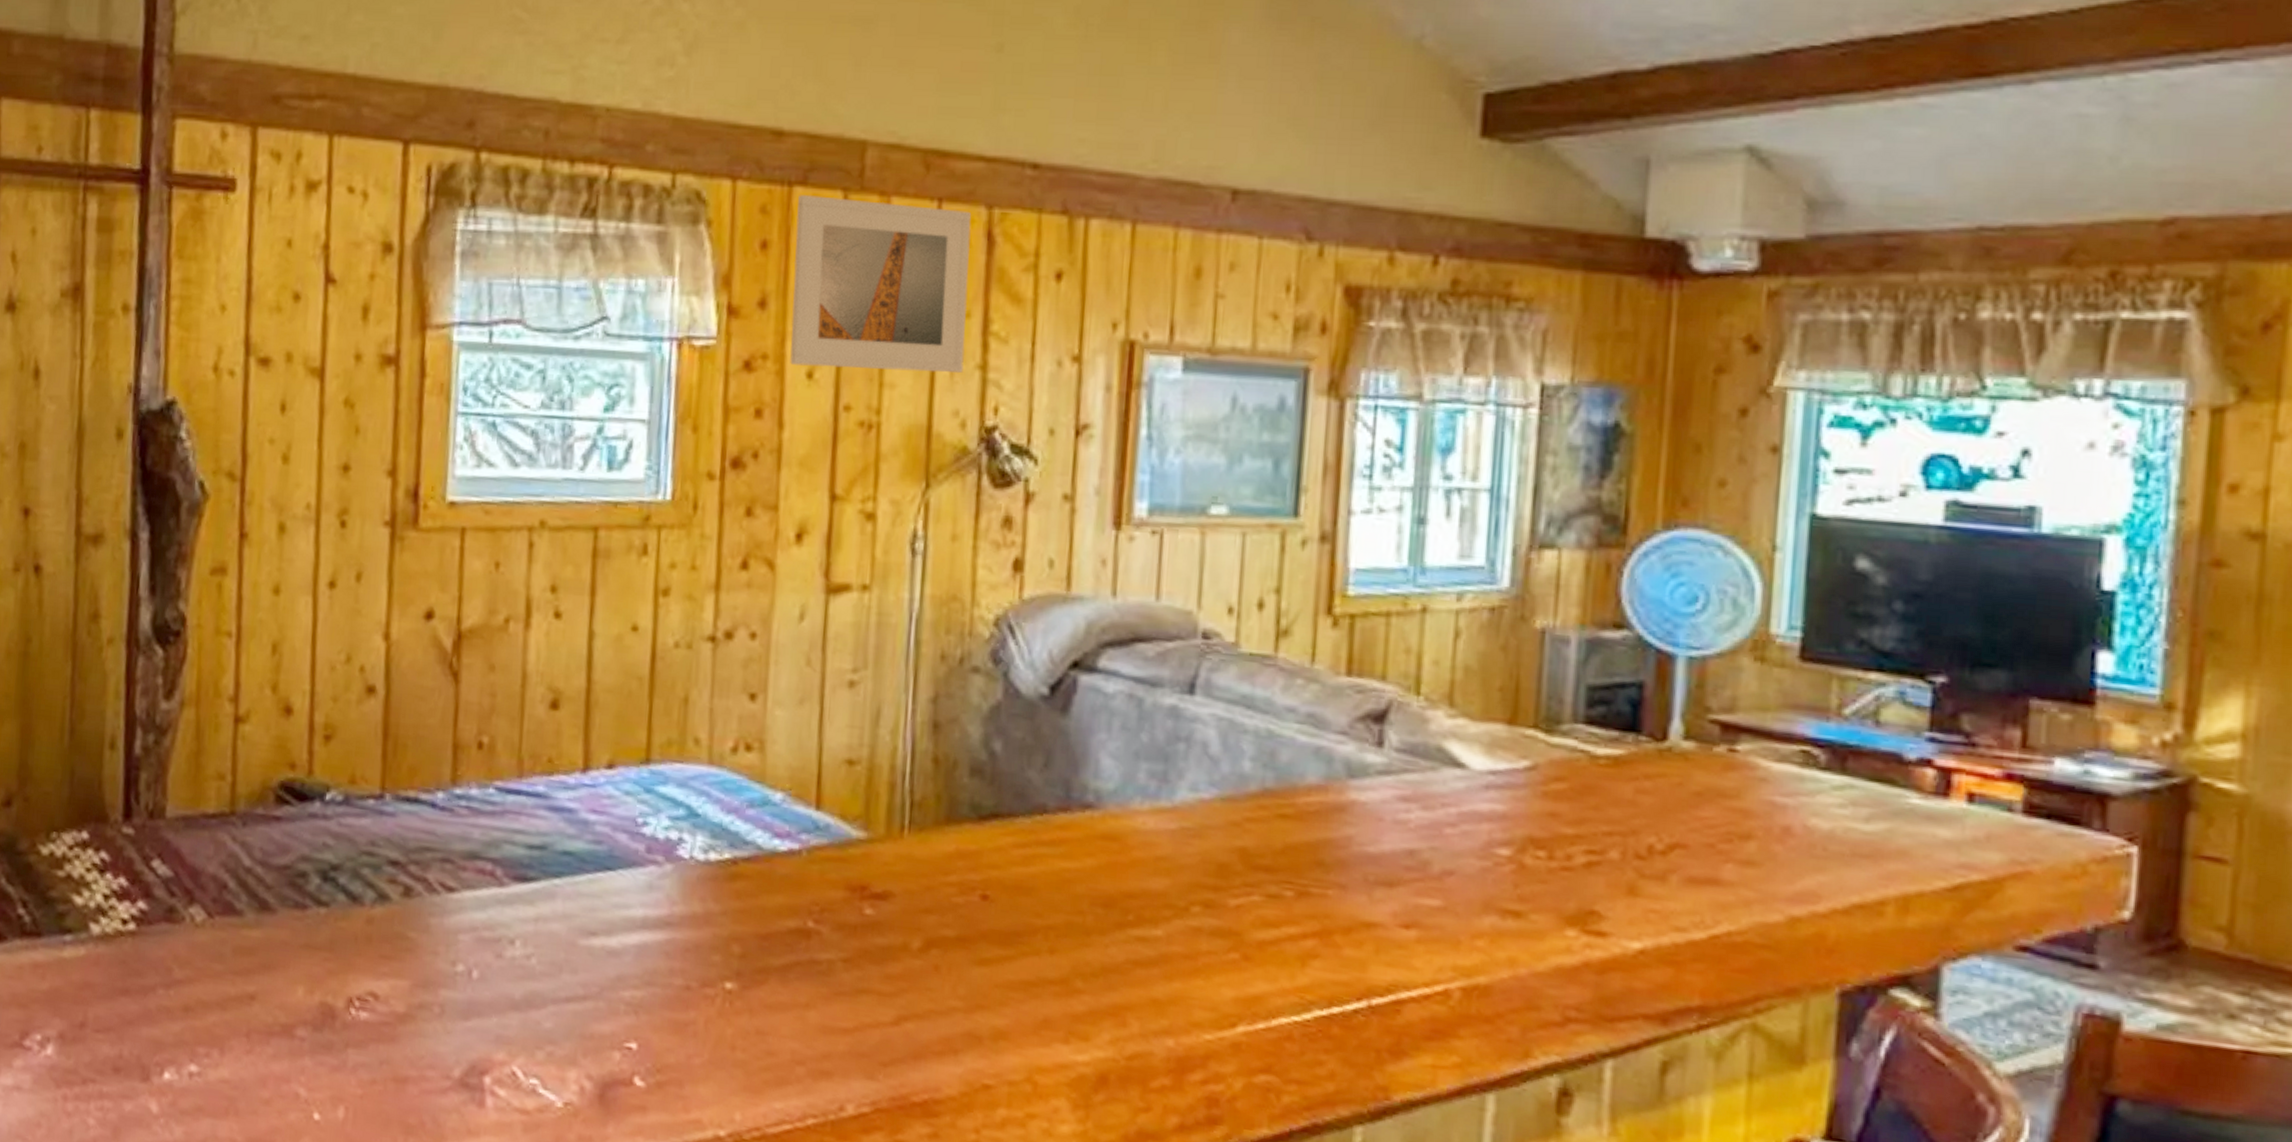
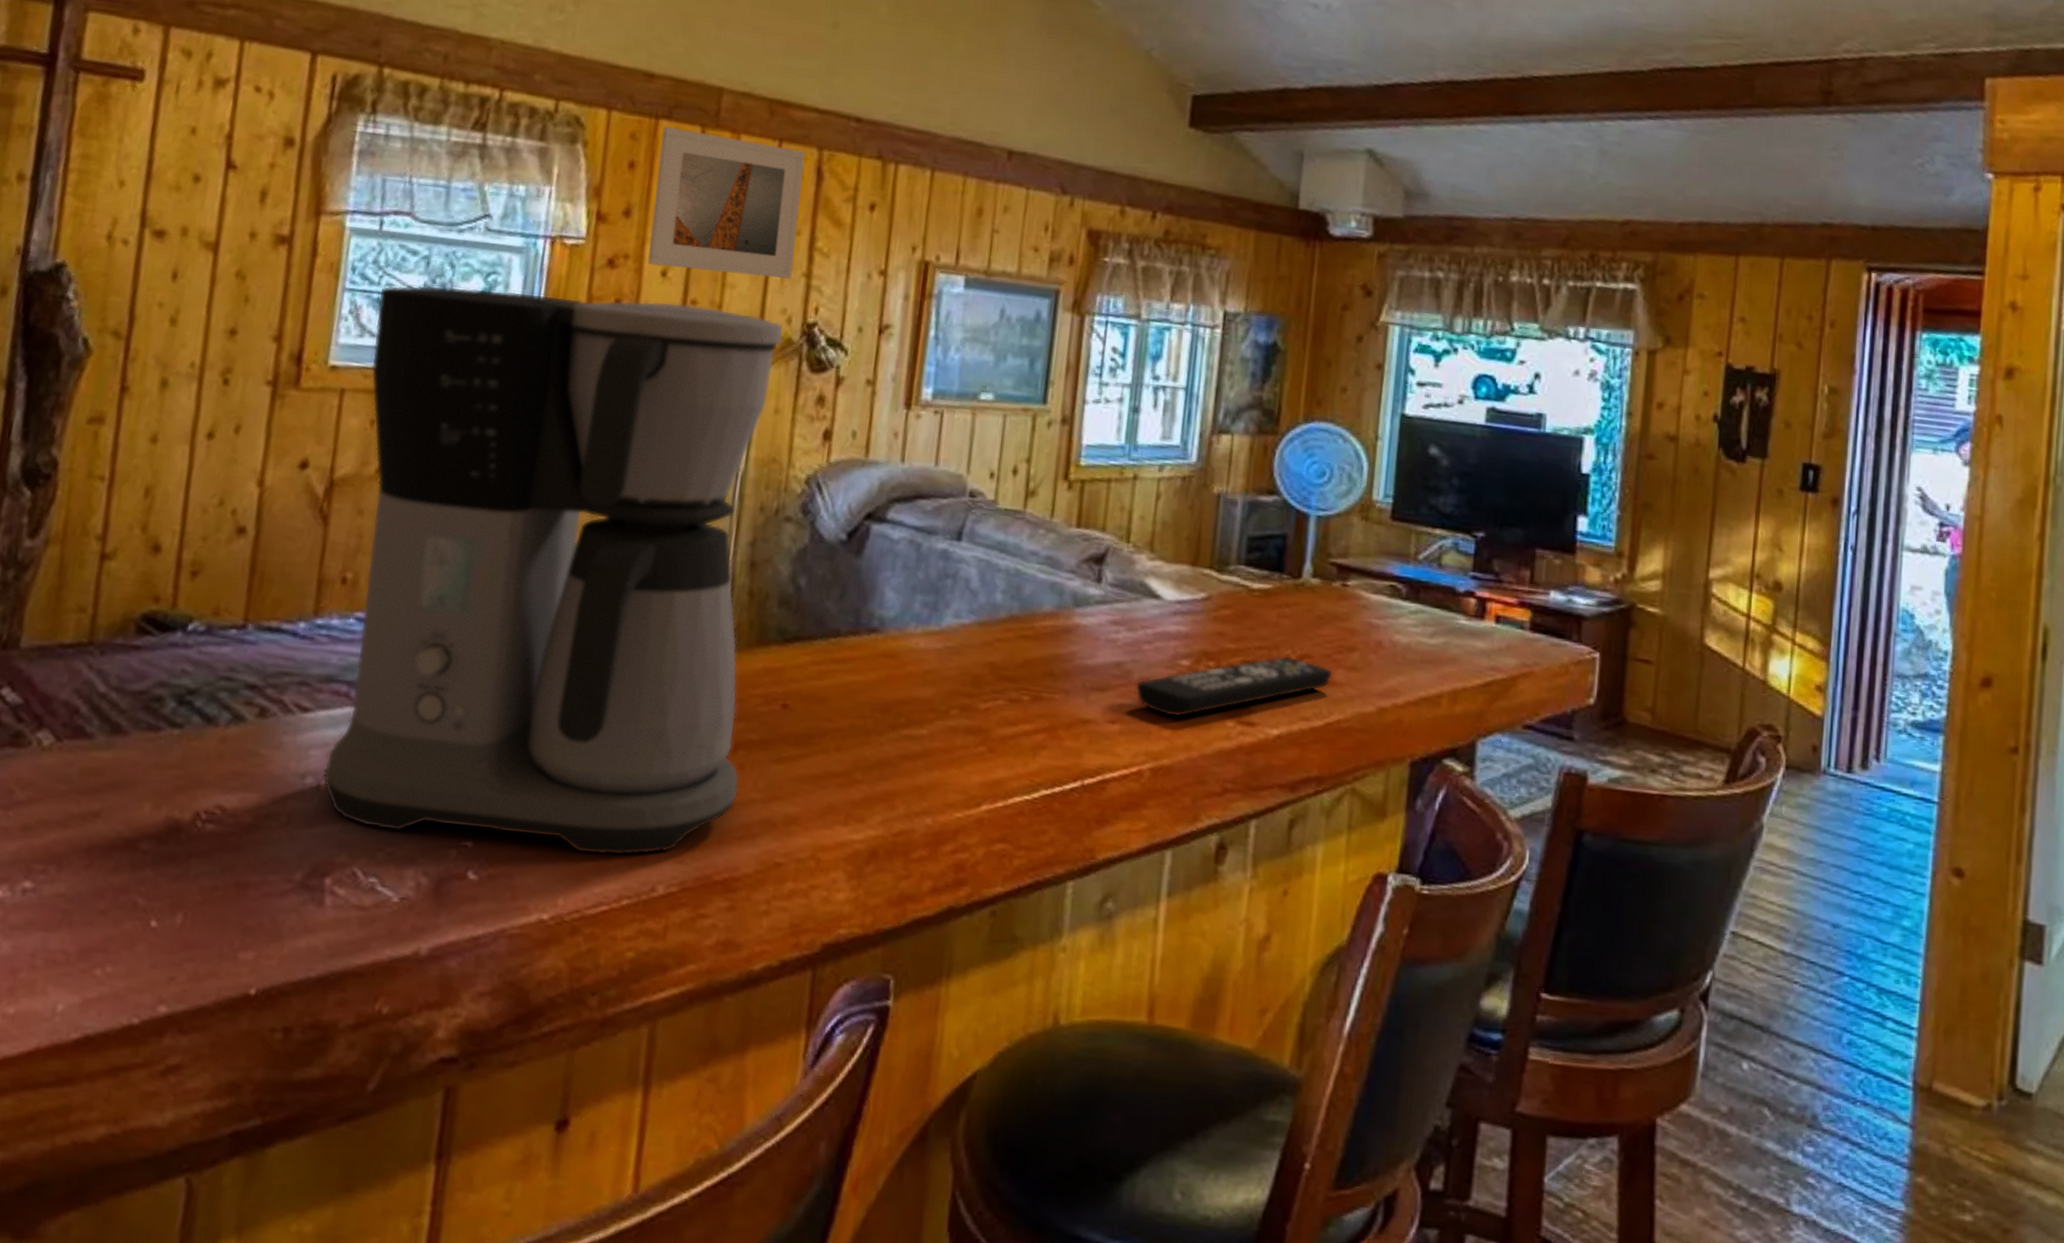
coffee maker: none [473,403,958,1068] -> present [322,285,784,856]
remote control: none [1436,844,1720,923] -> present [1135,656,1334,718]

